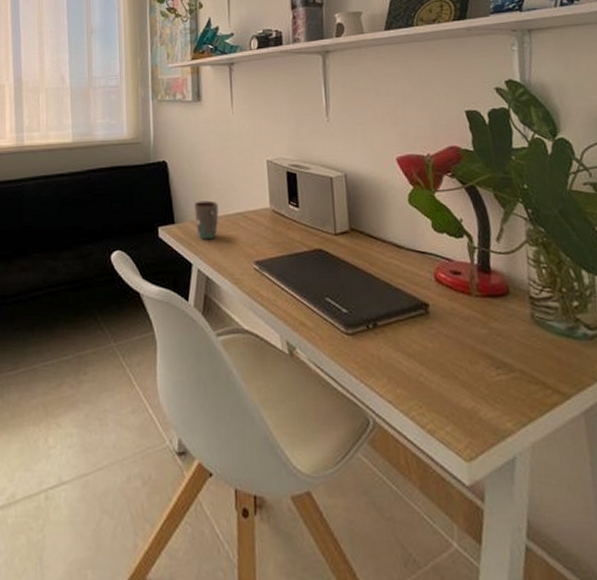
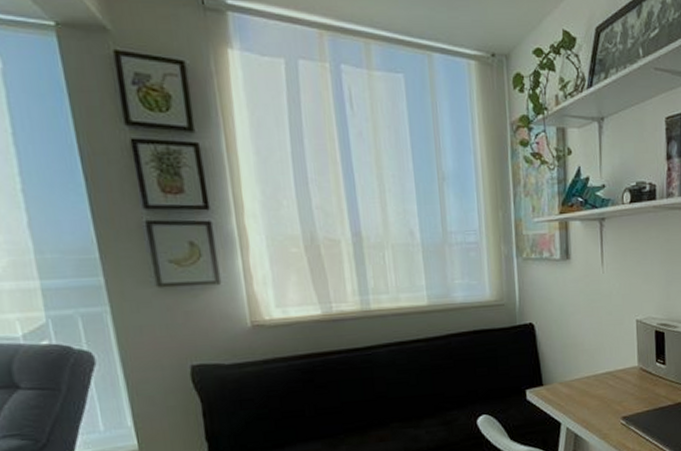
mug: present [194,200,219,240] -> none [562,361,588,400]

